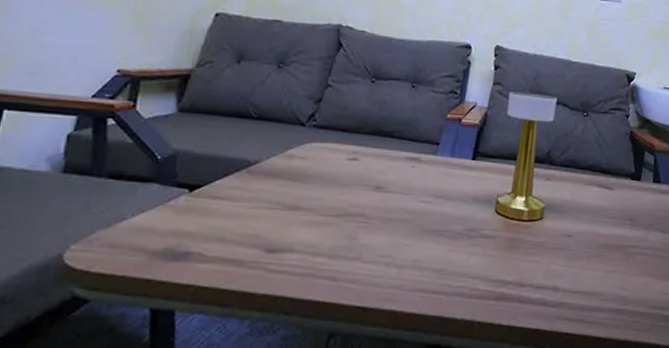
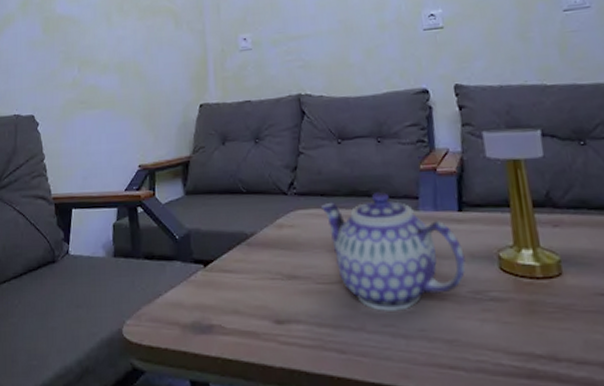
teapot: none [339,133,469,244] -> present [320,191,466,311]

